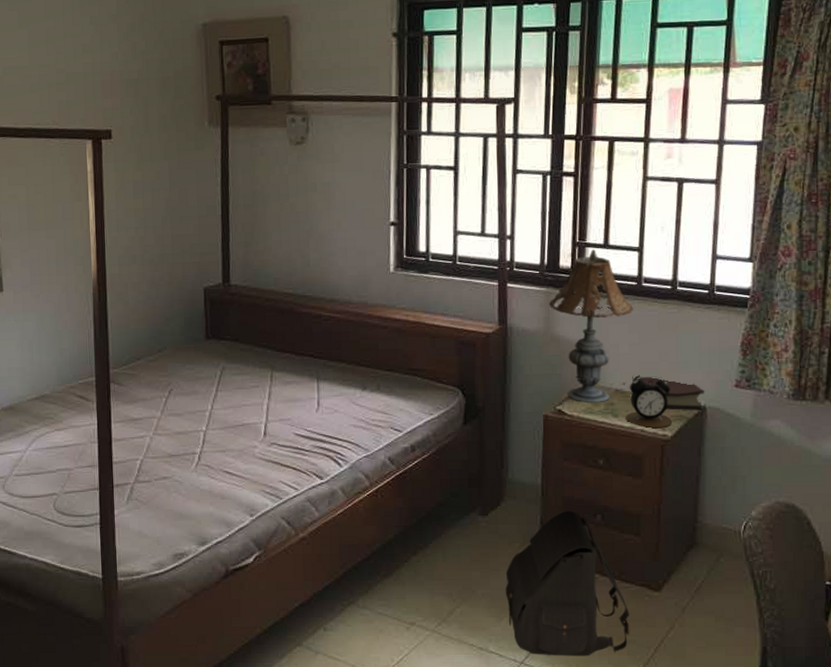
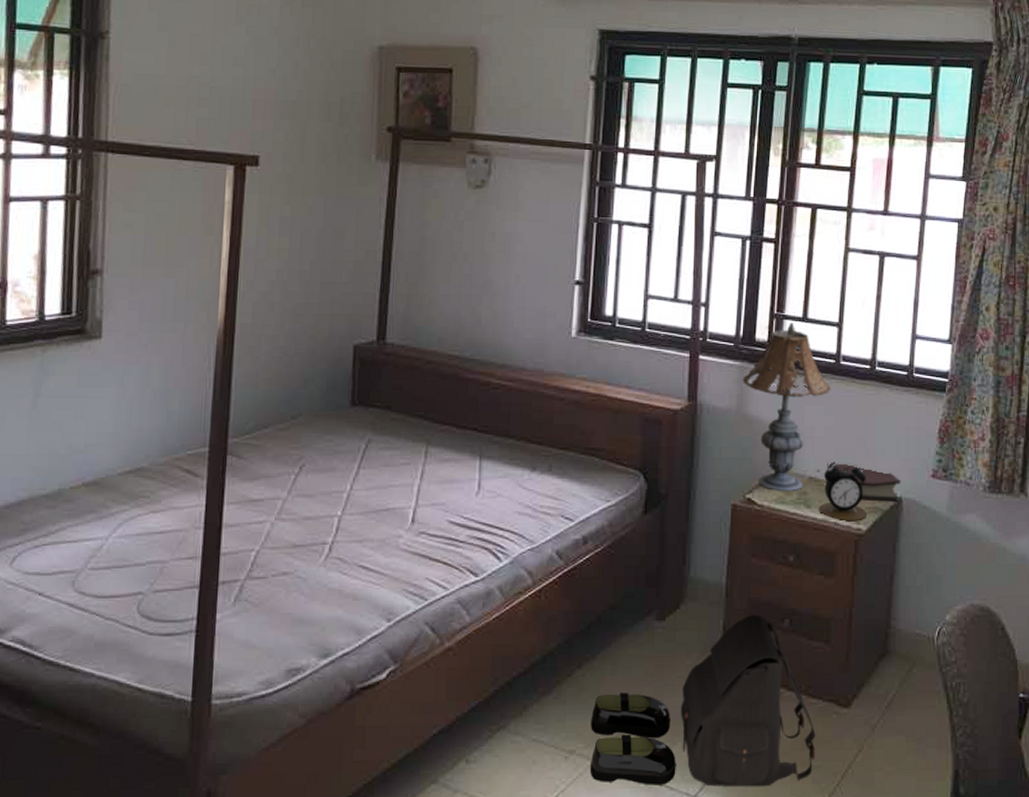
slippers: none [427,575,504,653] -> present [590,692,676,785]

